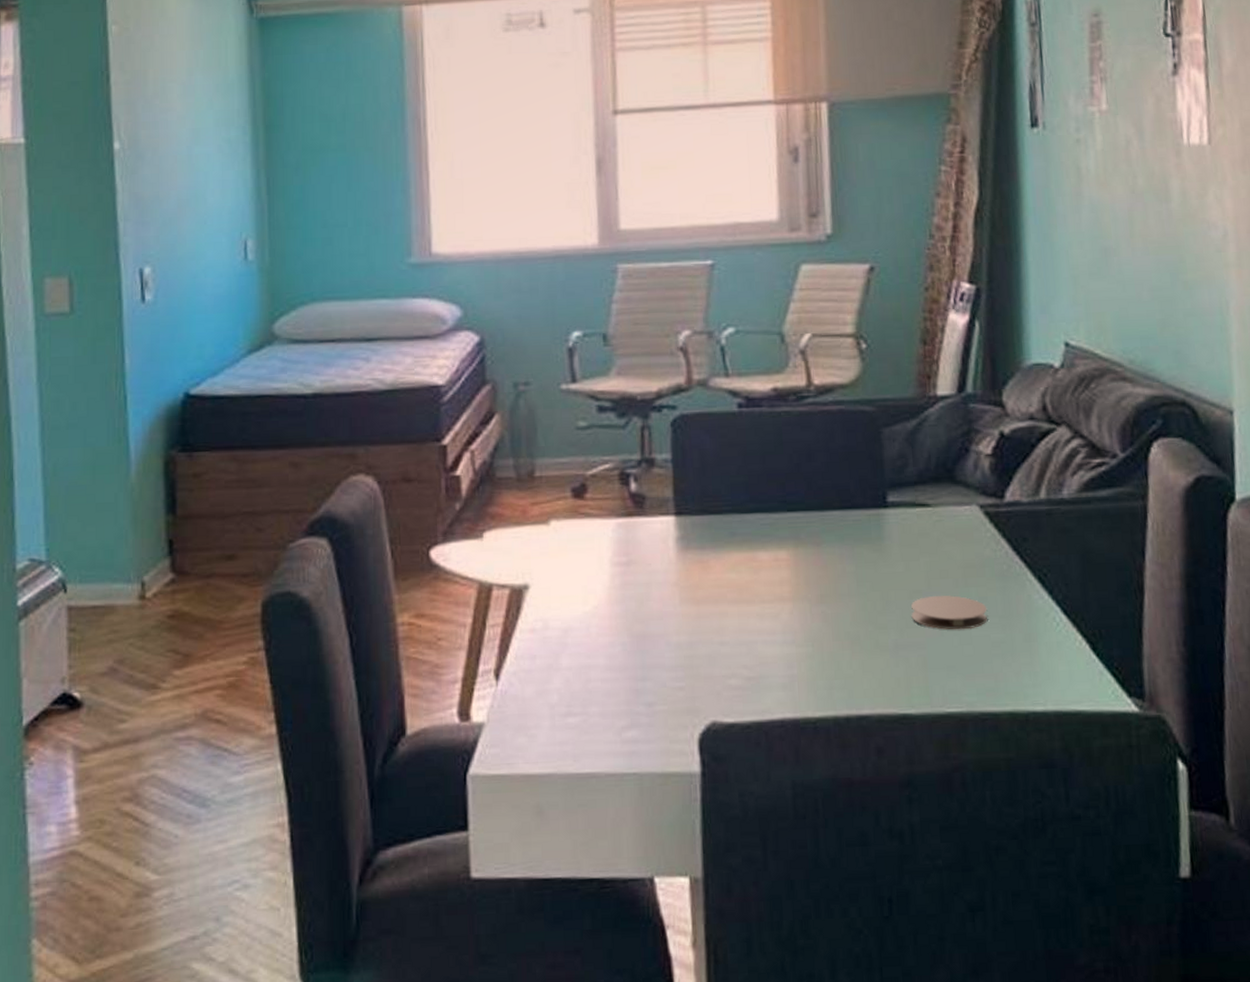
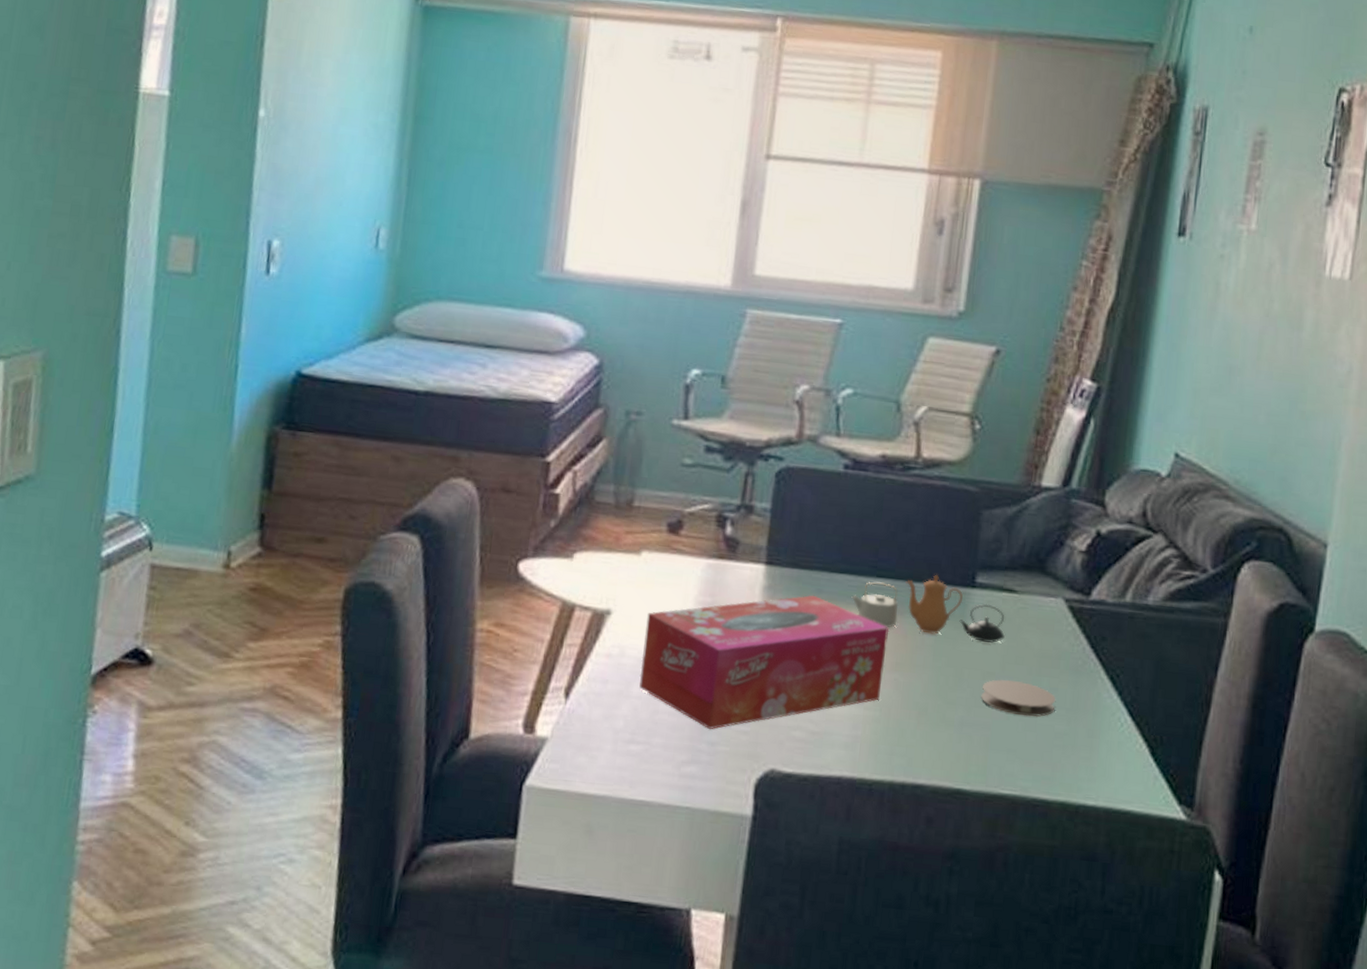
tissue box: none [565,539,810,691] -> present [639,595,890,730]
teapot: none [765,501,925,561] -> present [851,575,1005,643]

